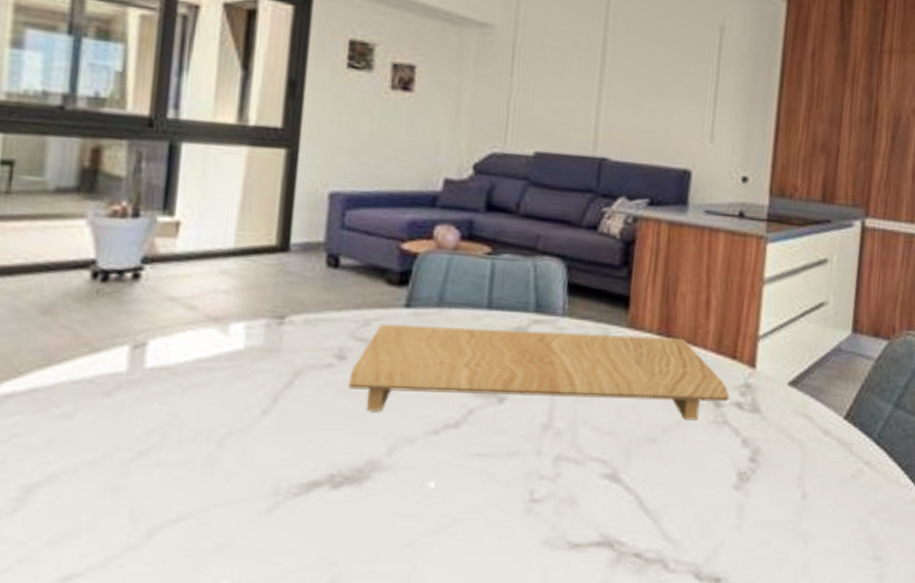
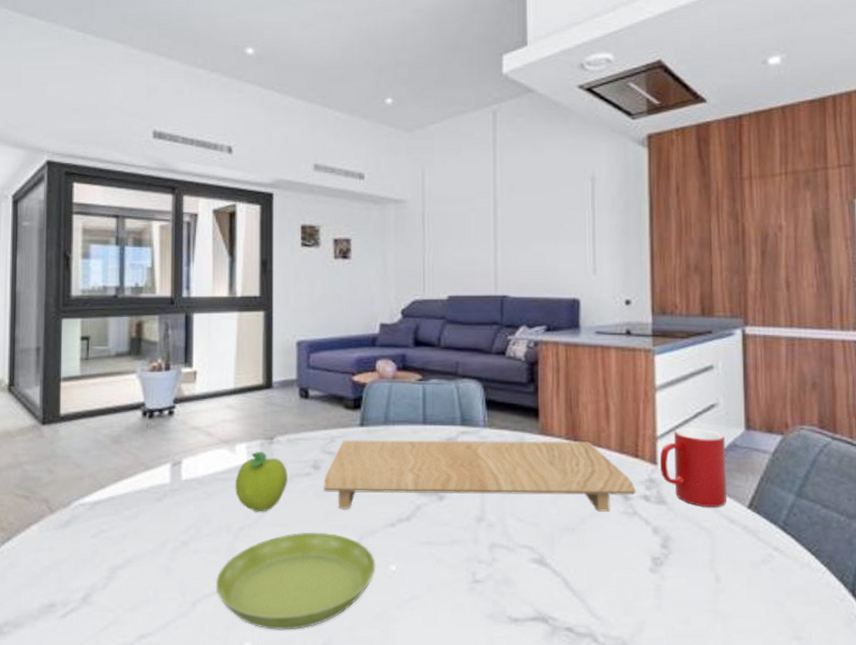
saucer: none [183,439,410,565] -> present [215,532,376,630]
fruit: none [224,333,301,413] -> present [235,451,287,512]
cup: none [757,327,830,417] -> present [659,428,726,507]

